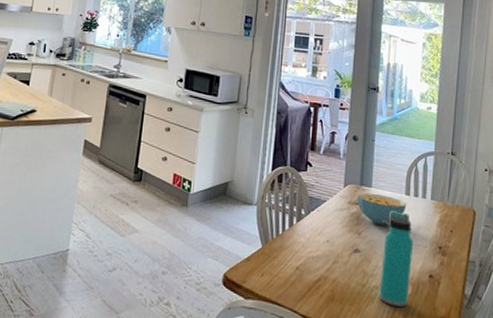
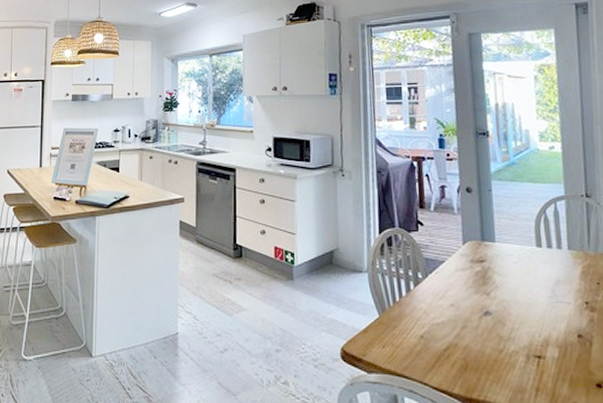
cereal bowl: present [357,192,407,226] -> none [480,248,540,283]
water bottle: present [379,211,414,307] -> none [518,266,556,372]

